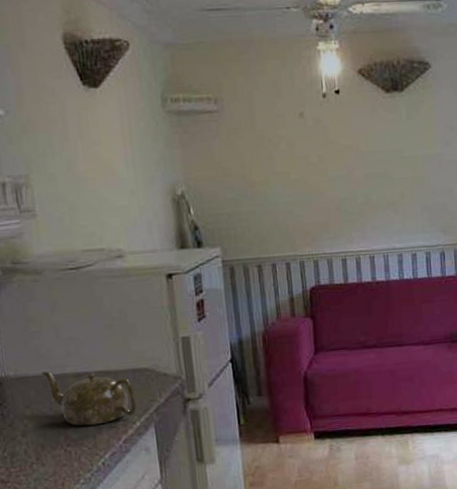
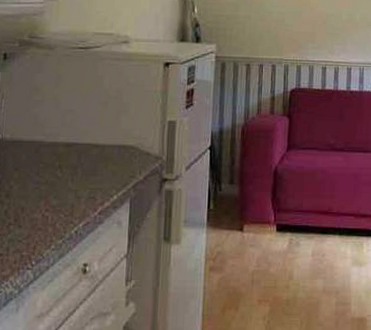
teapot: present [41,371,137,426] -> none [35,137,118,194]

